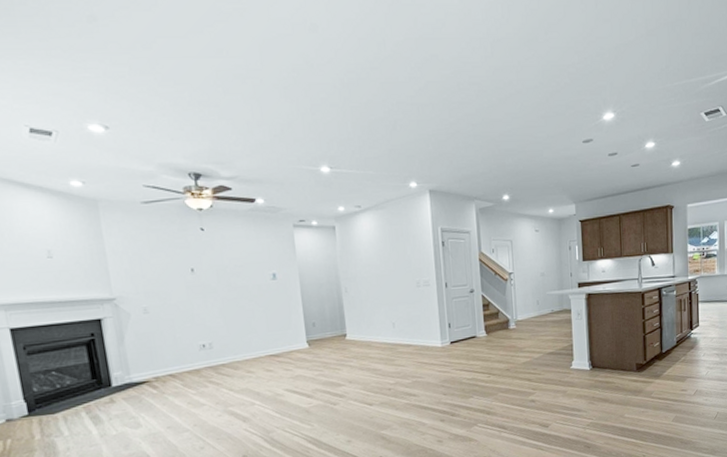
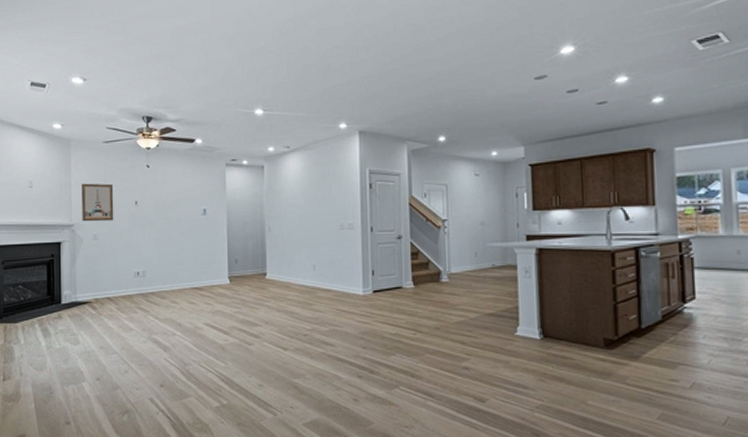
wall art: none [120,250,167,295] -> present [82,183,114,222]

